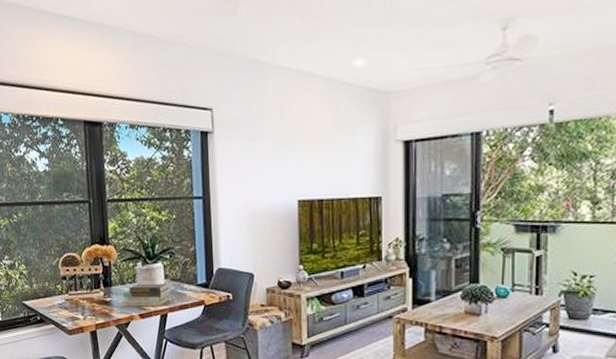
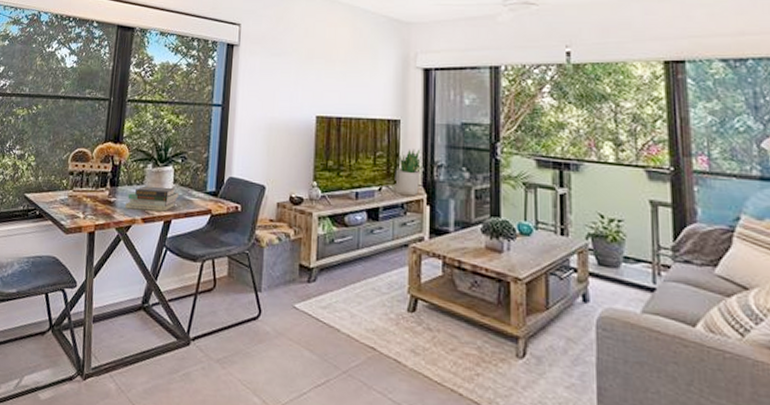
planter: none [378,224,404,271] -> present [395,149,422,197]

